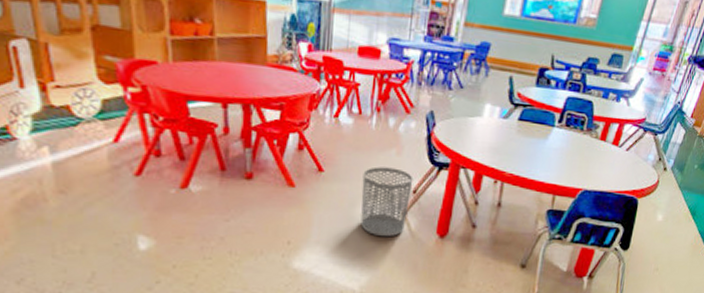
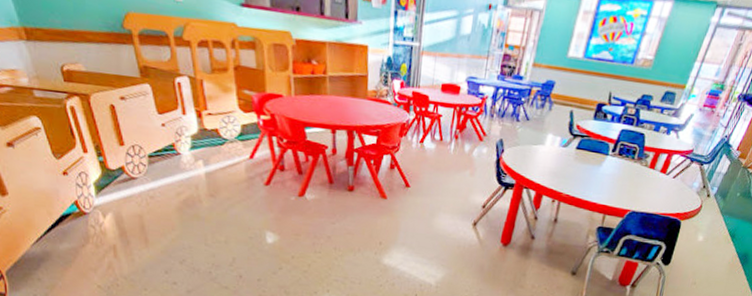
waste bin: present [360,166,414,237] -> none [438,184,483,243]

